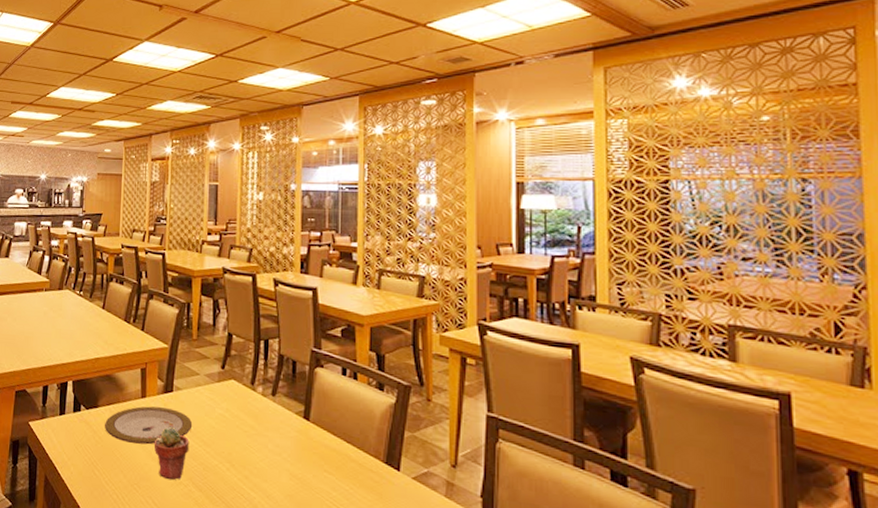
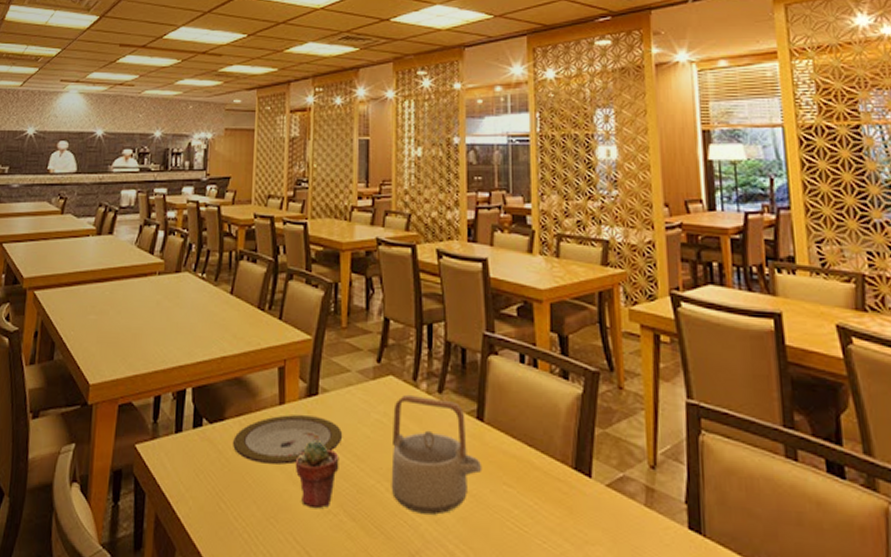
teapot: none [231,395,307,492] -> present [391,394,482,515]

